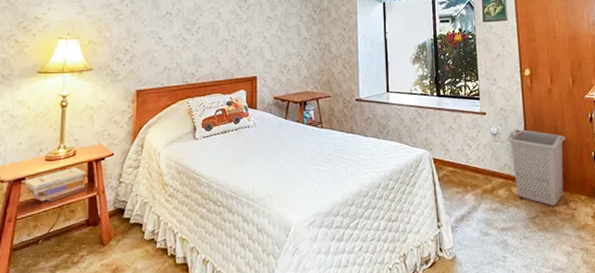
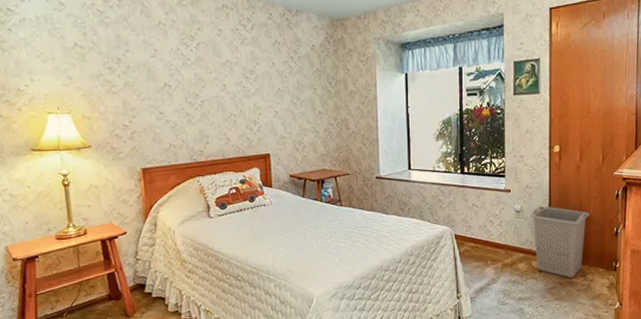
books: present [24,167,86,203] -> none [38,245,103,279]

